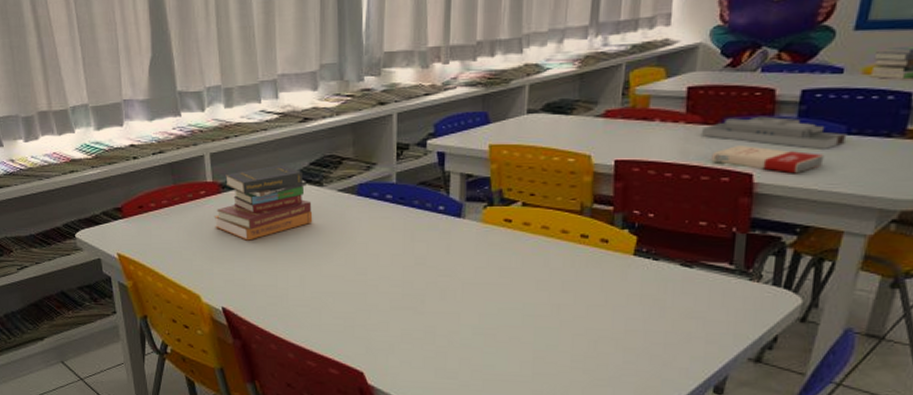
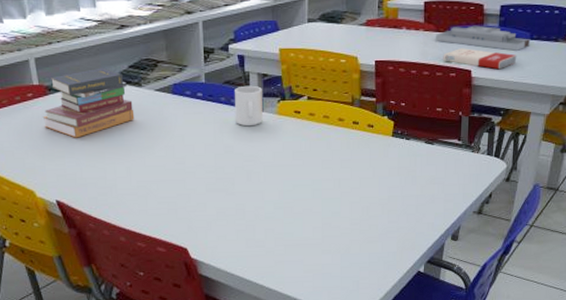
cup: none [429,187,465,236] -> present [234,85,263,127]

